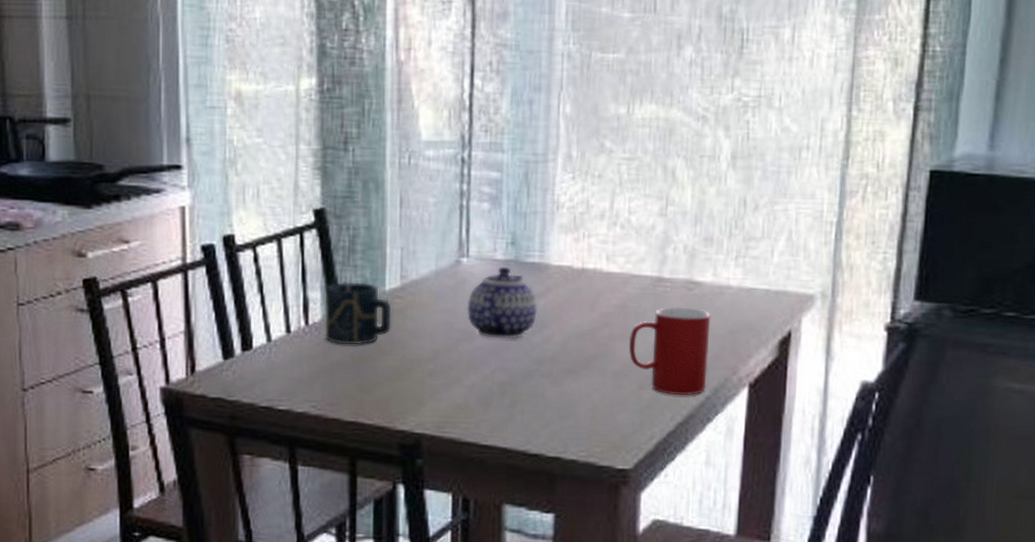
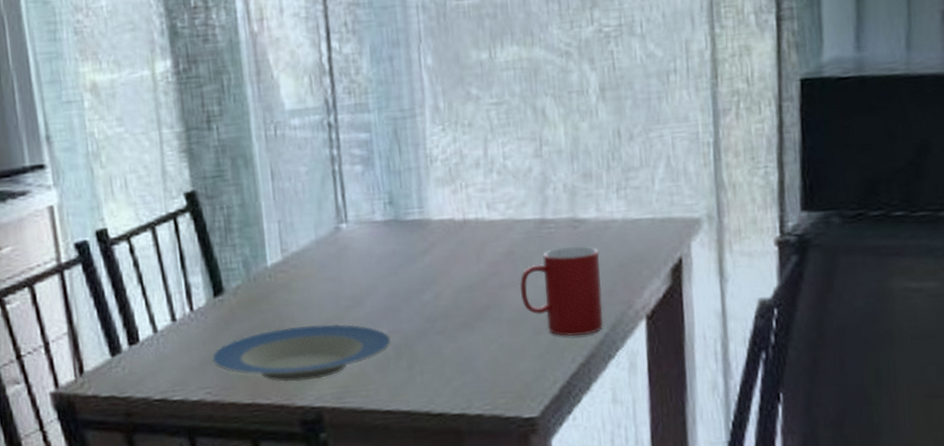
plate: none [320,352,498,407] -> present [211,323,392,383]
cup: present [324,282,393,345] -> none [206,260,279,327]
teapot: present [467,266,537,339] -> none [351,227,424,302]

